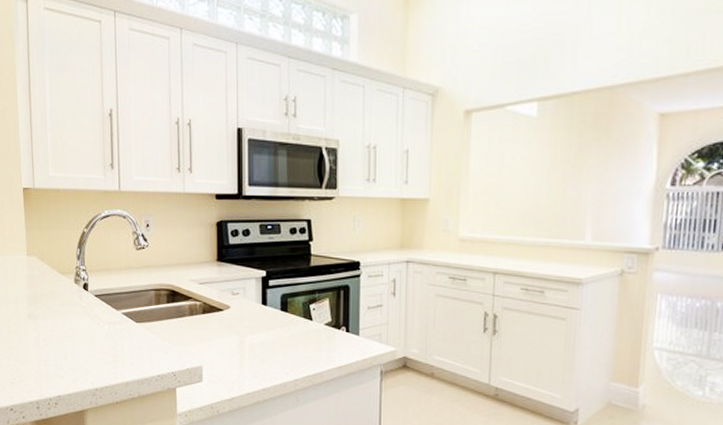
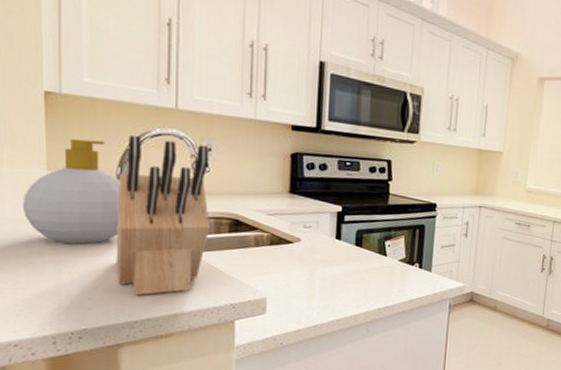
soap bottle: none [11,226,81,319] -> present [22,138,120,244]
knife block: none [78,218,151,365] -> present [116,134,210,296]

